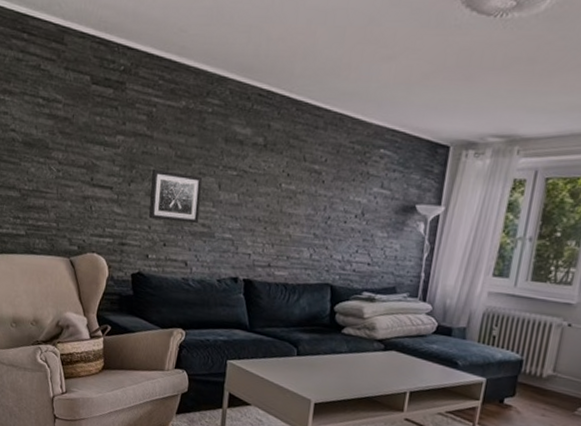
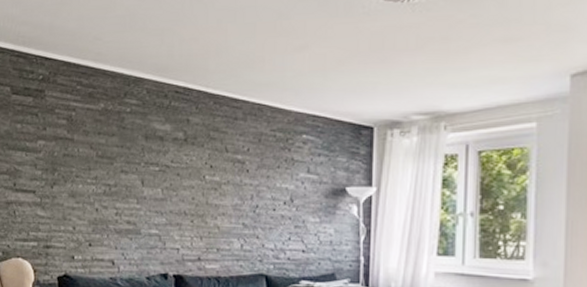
wall art: present [149,168,203,223] -> none [73,170,125,221]

